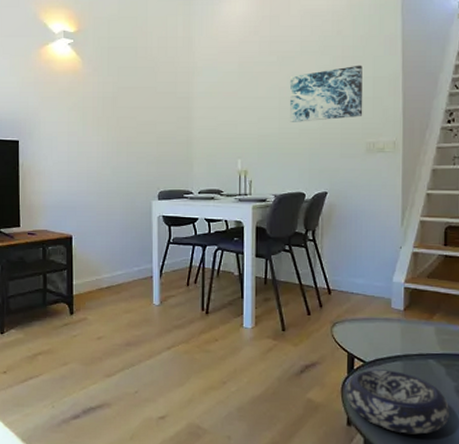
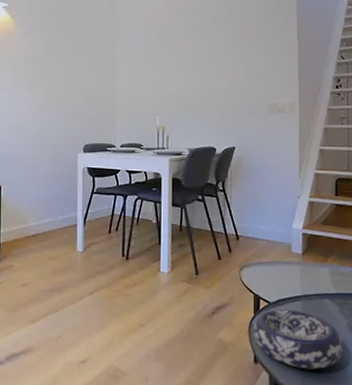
wall art: present [289,65,363,122] -> none [202,36,265,85]

